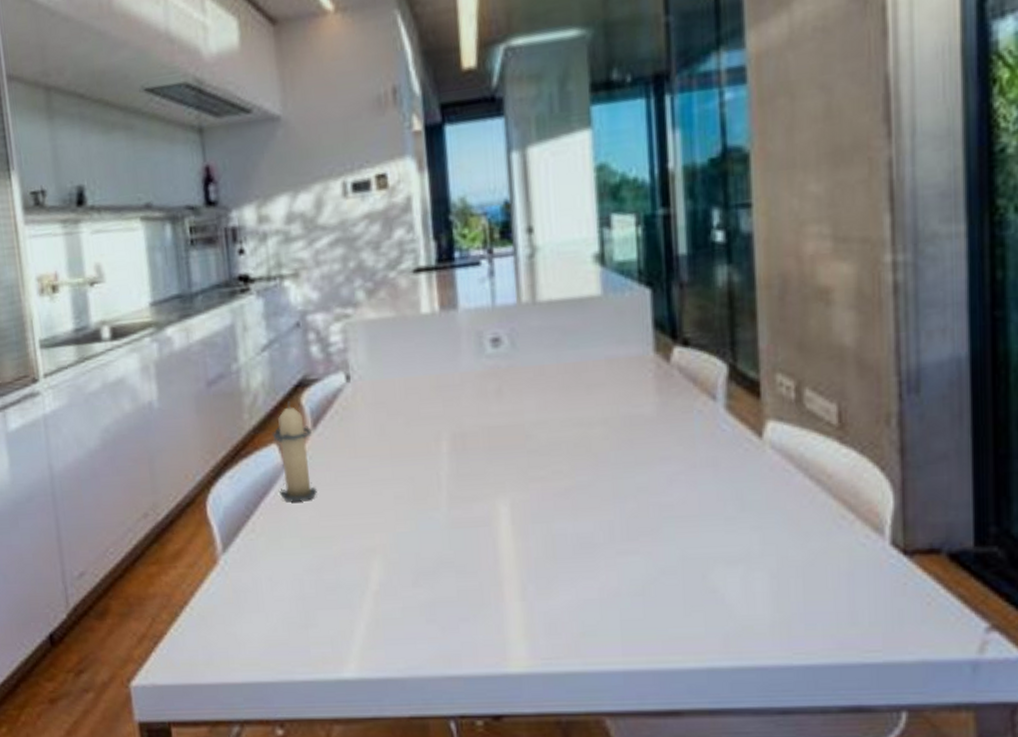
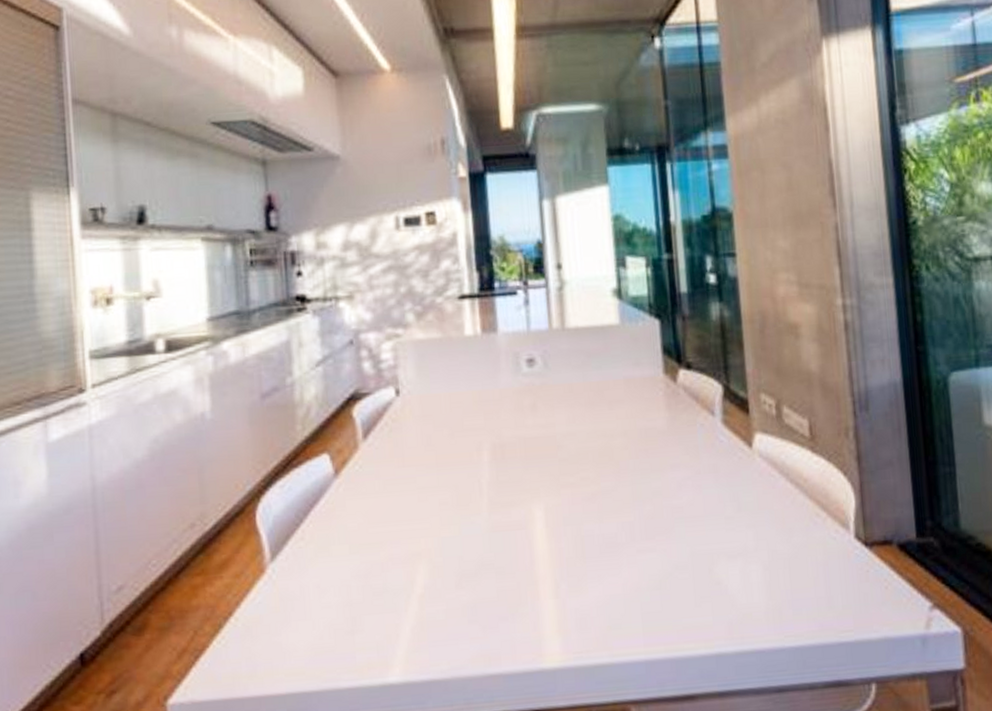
candle: present [271,401,317,501] -> none [323,413,366,509]

